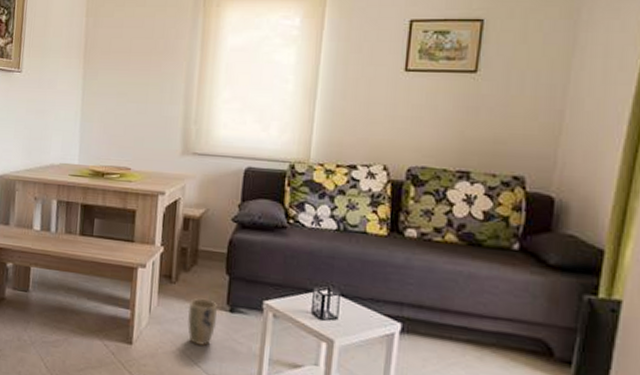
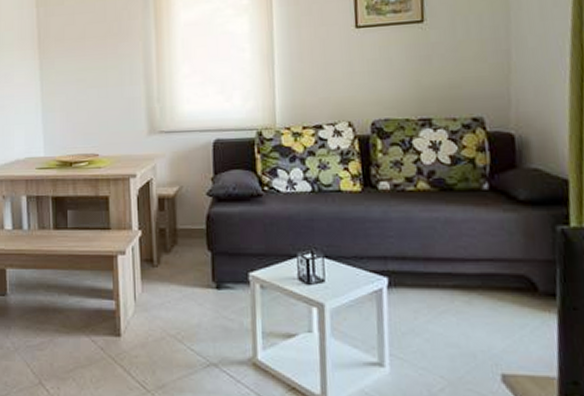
plant pot: present [187,298,217,346] -> none [173,278,204,327]

